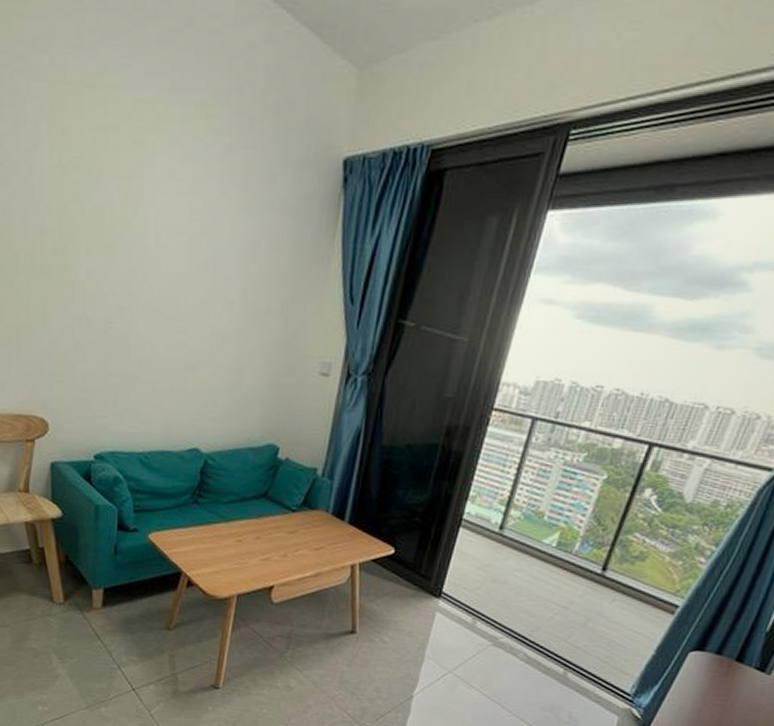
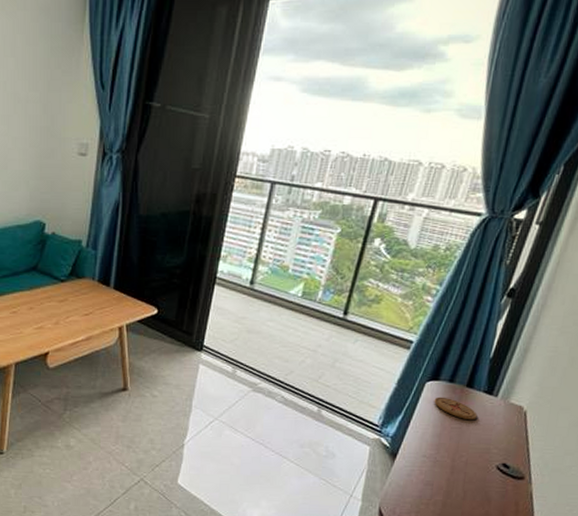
coaster: none [696,669,746,699] -> present [434,397,478,421]

